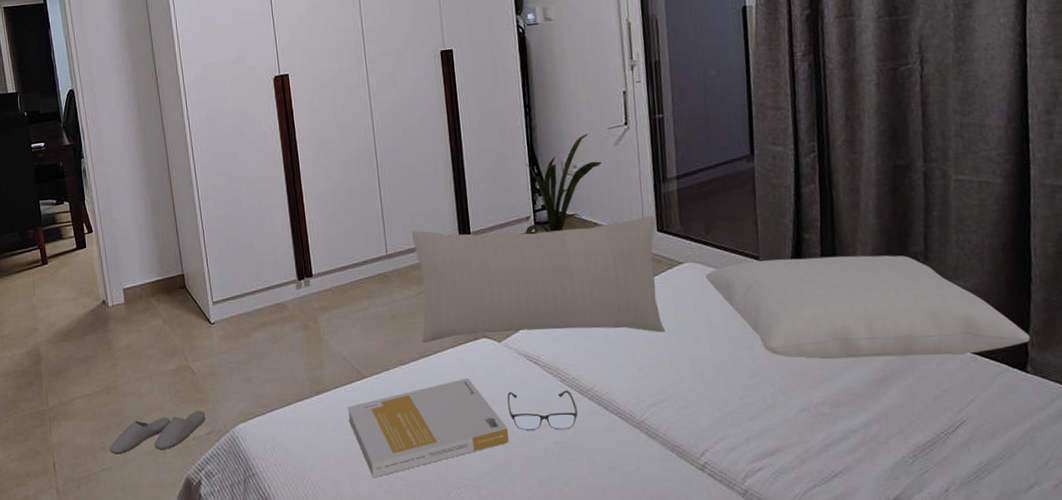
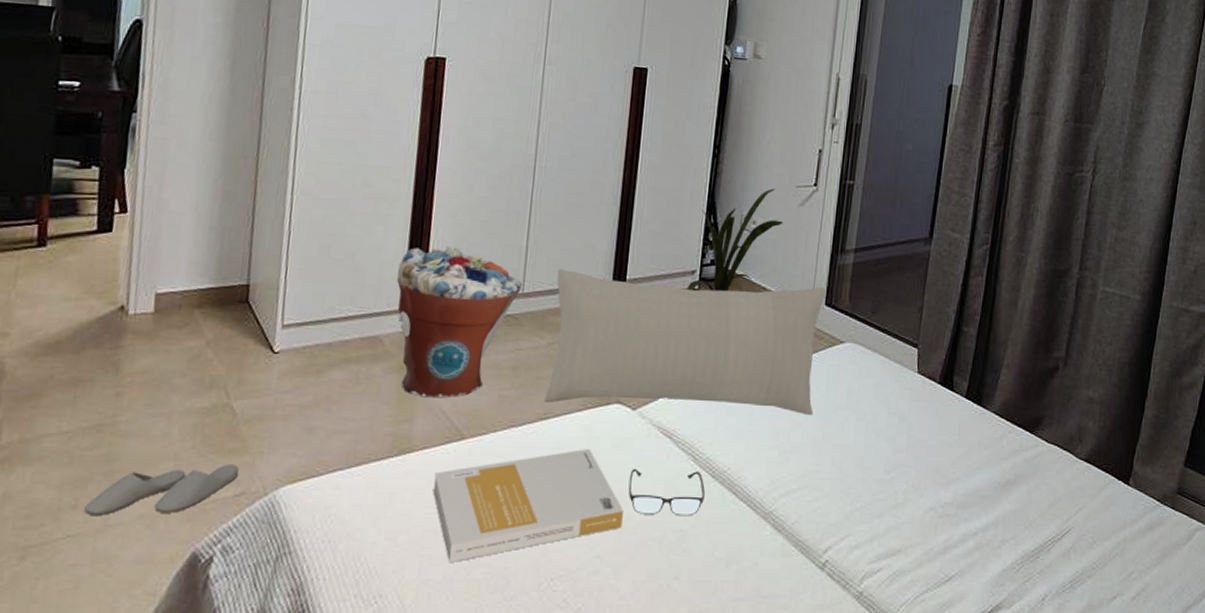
flower pot: none [287,224,385,348] -> present [397,245,522,398]
cushion: present [705,255,1030,360] -> none [863,348,1137,463]

